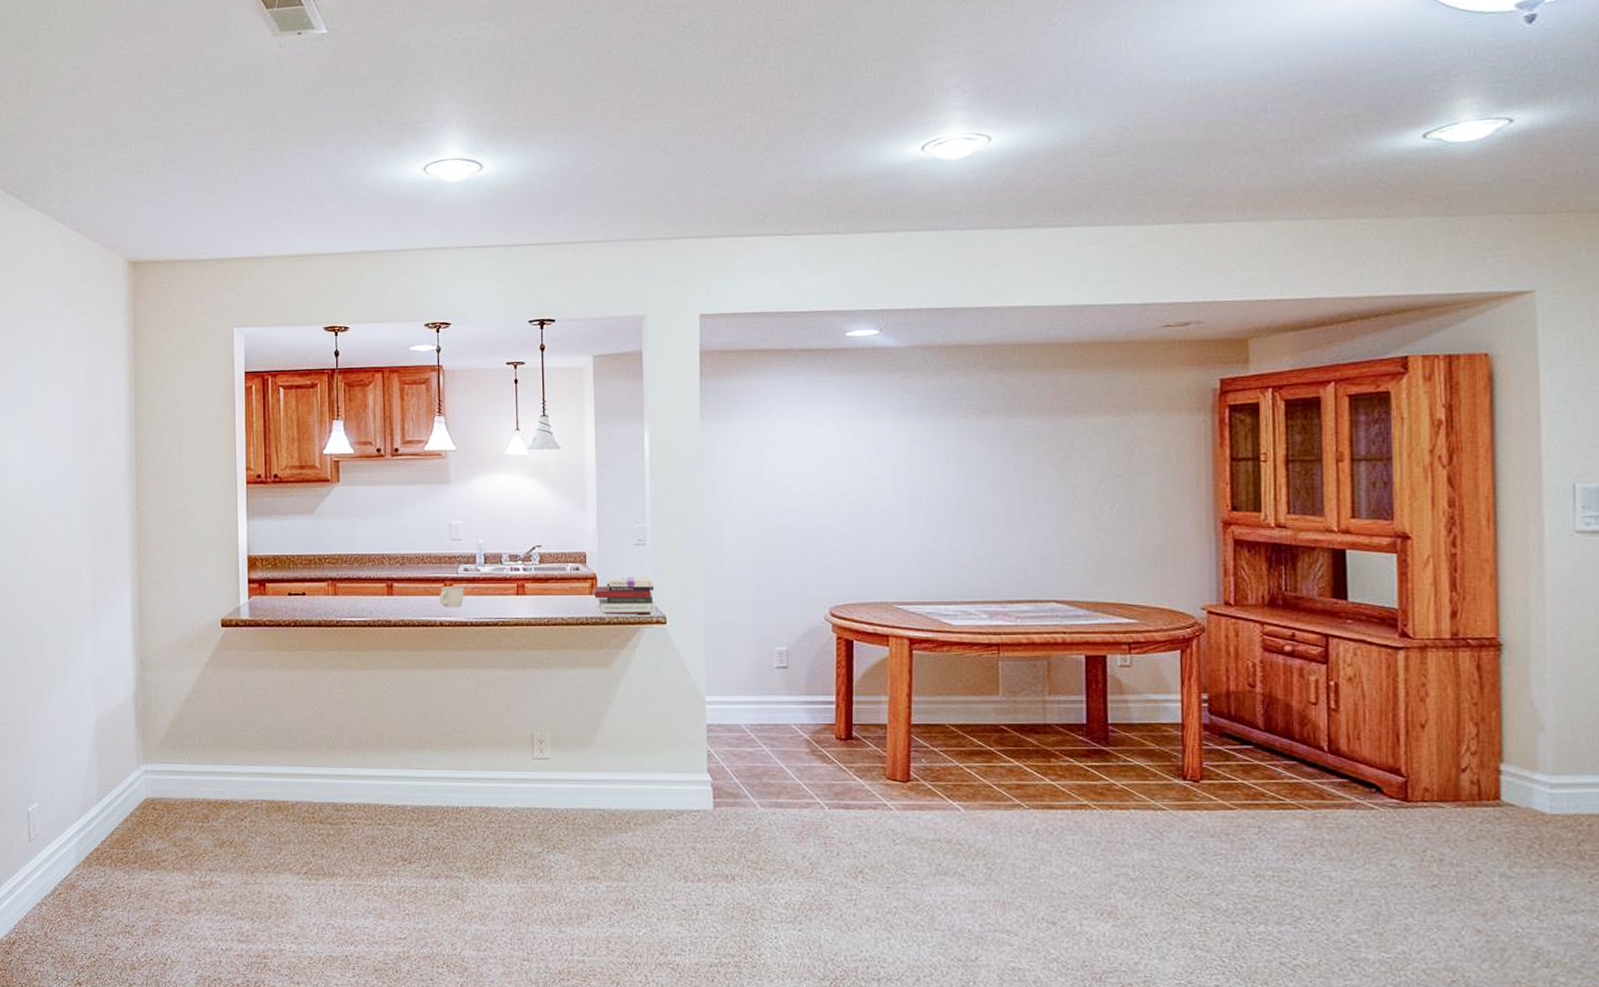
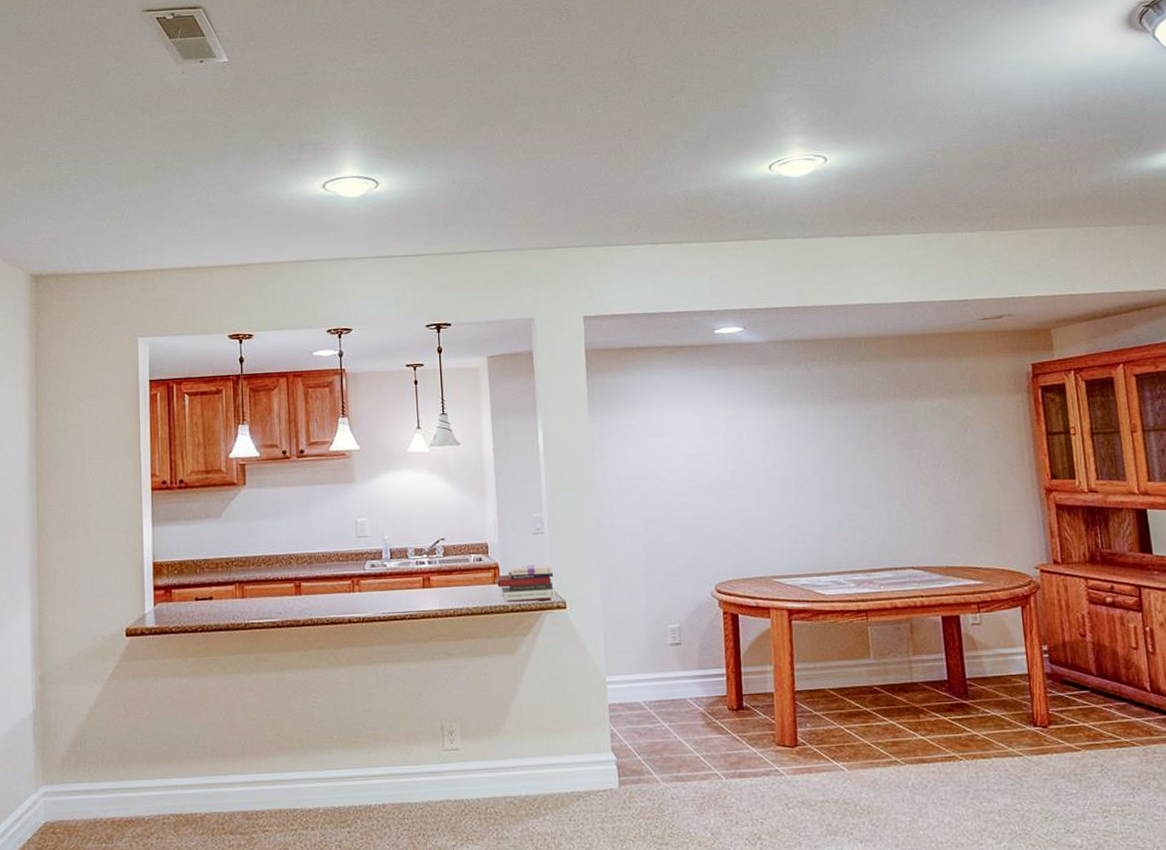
mug: present [439,585,465,608] -> none [347,582,372,605]

